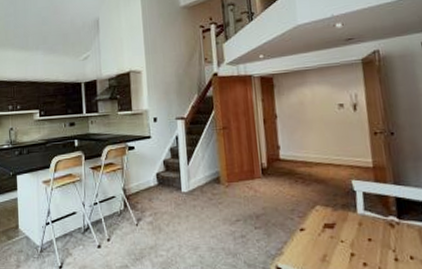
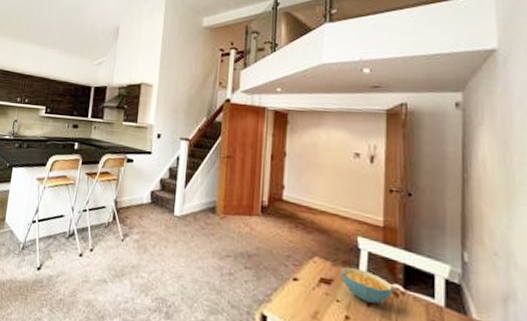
cereal bowl: none [341,209,389,237] -> present [340,267,394,304]

